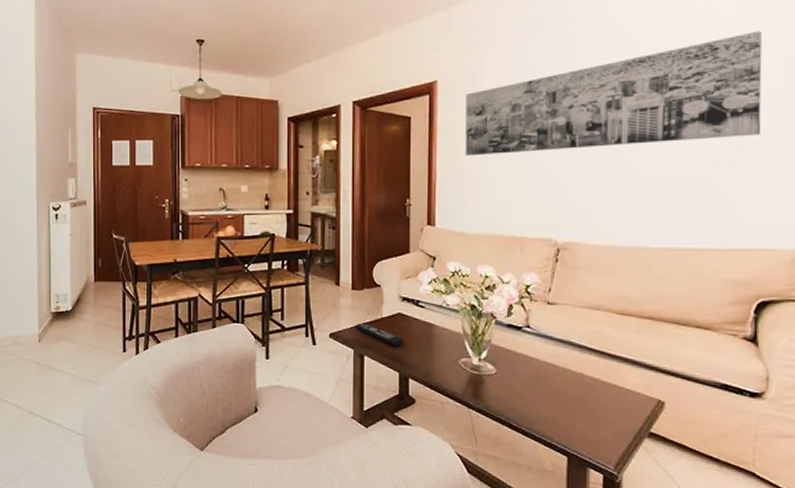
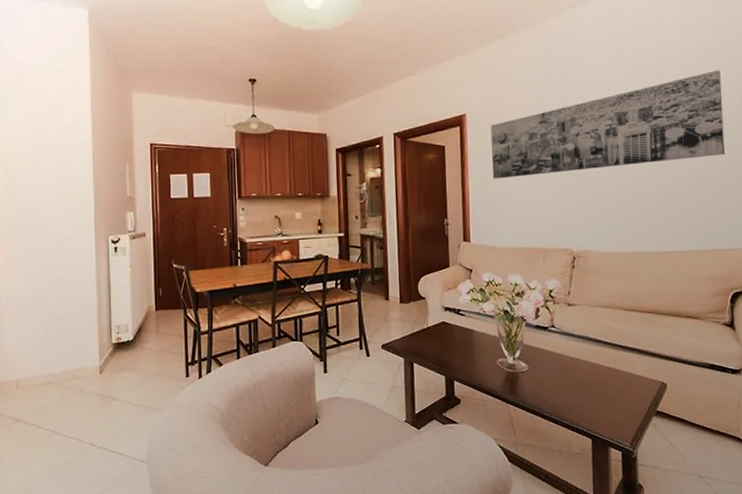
remote control: present [355,323,404,346] -> none [404,333,448,352]

